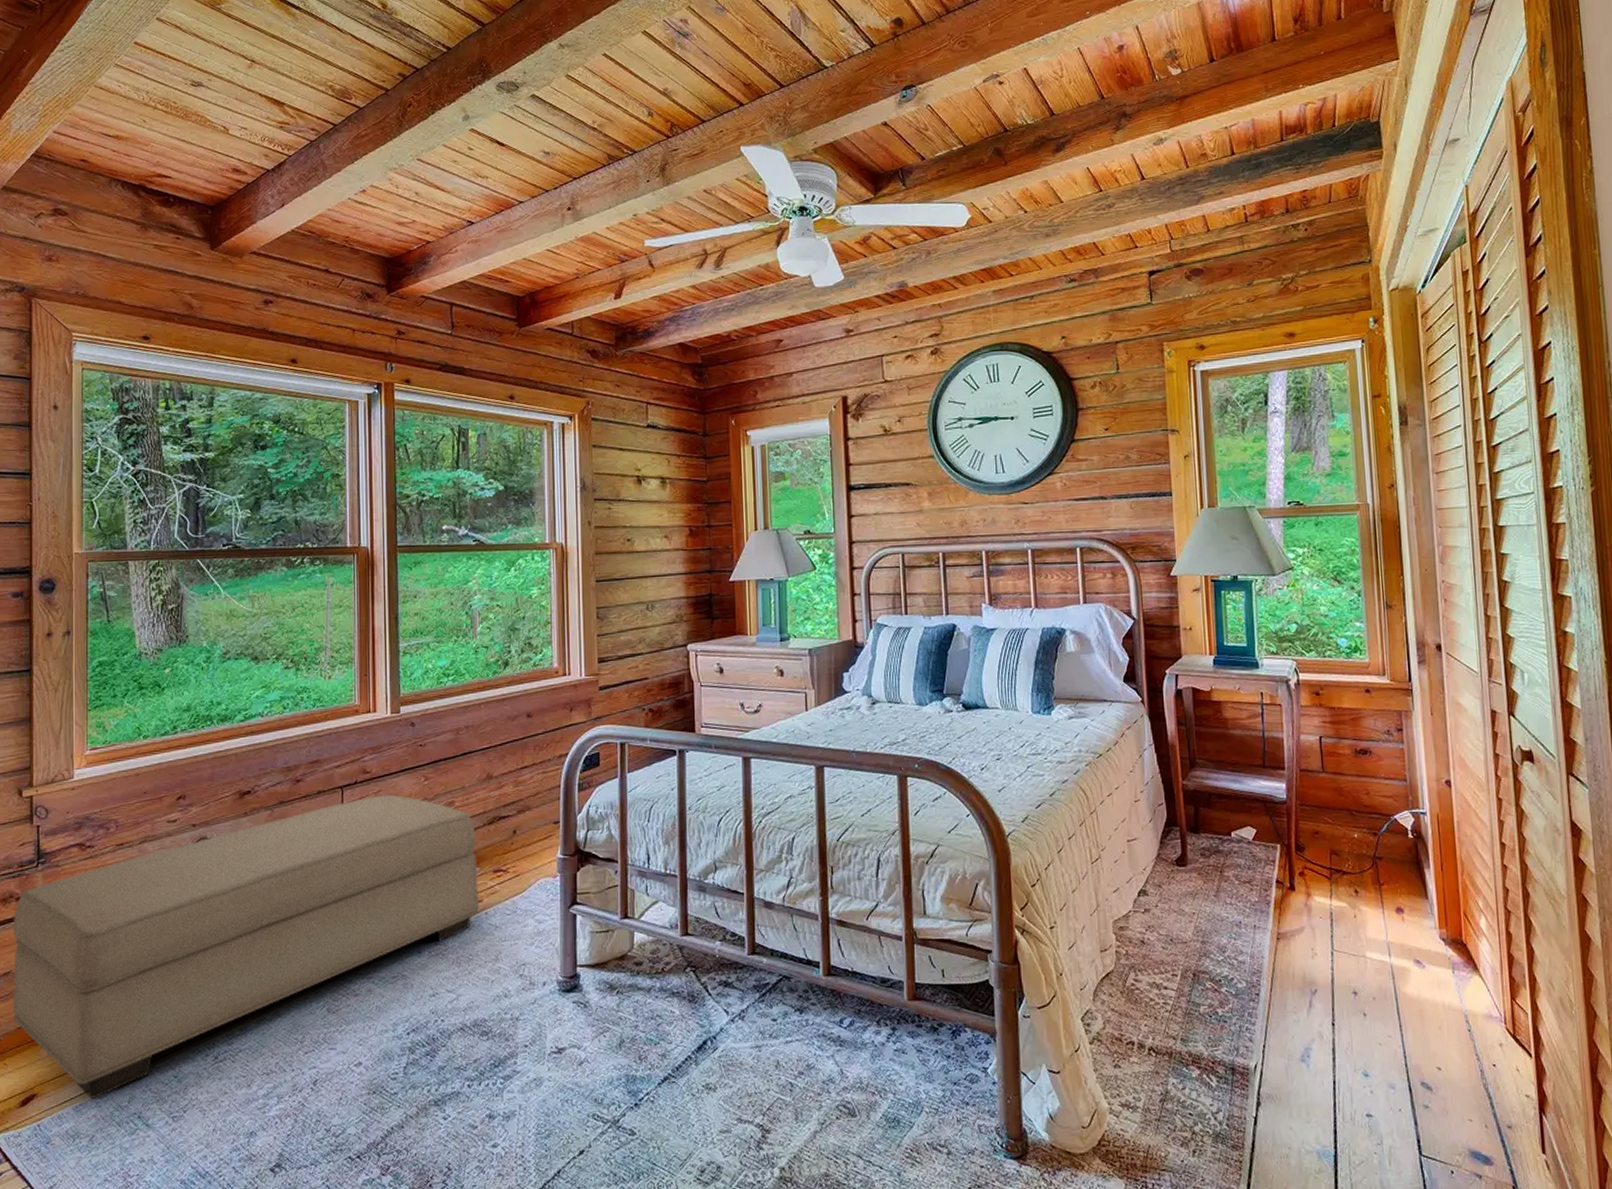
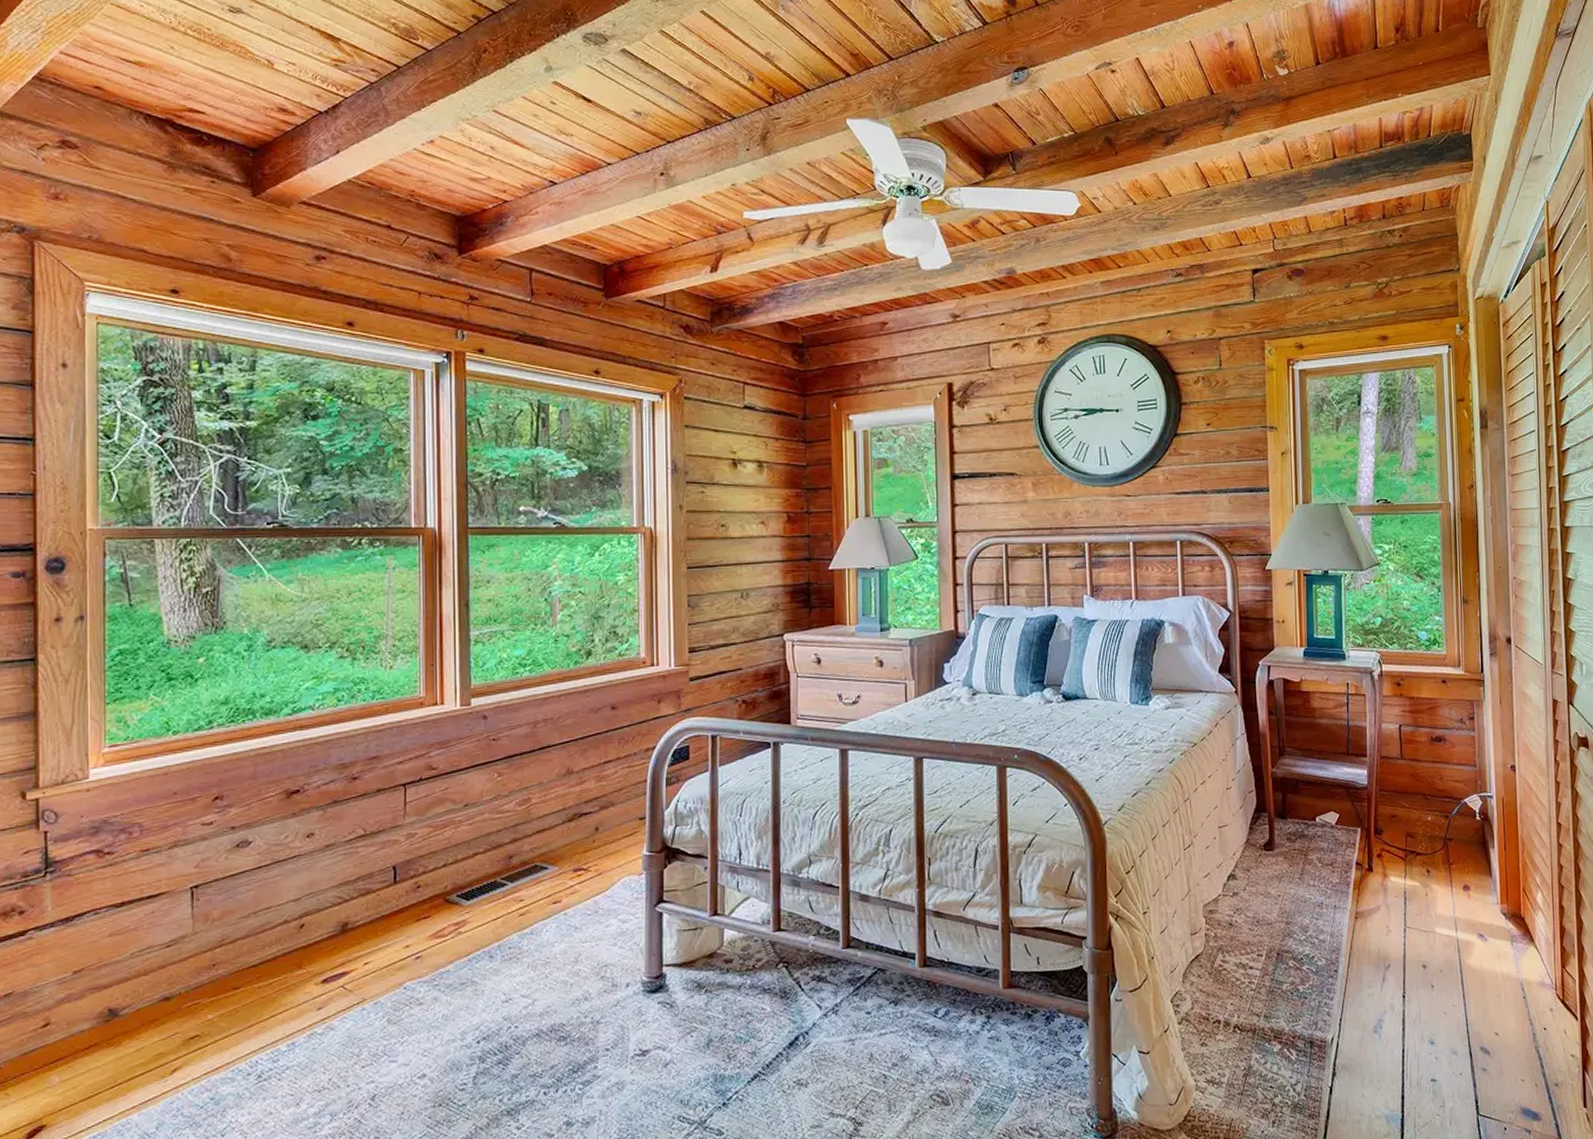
ottoman: present [12,794,480,1098] -> none [15,791,559,1127]

